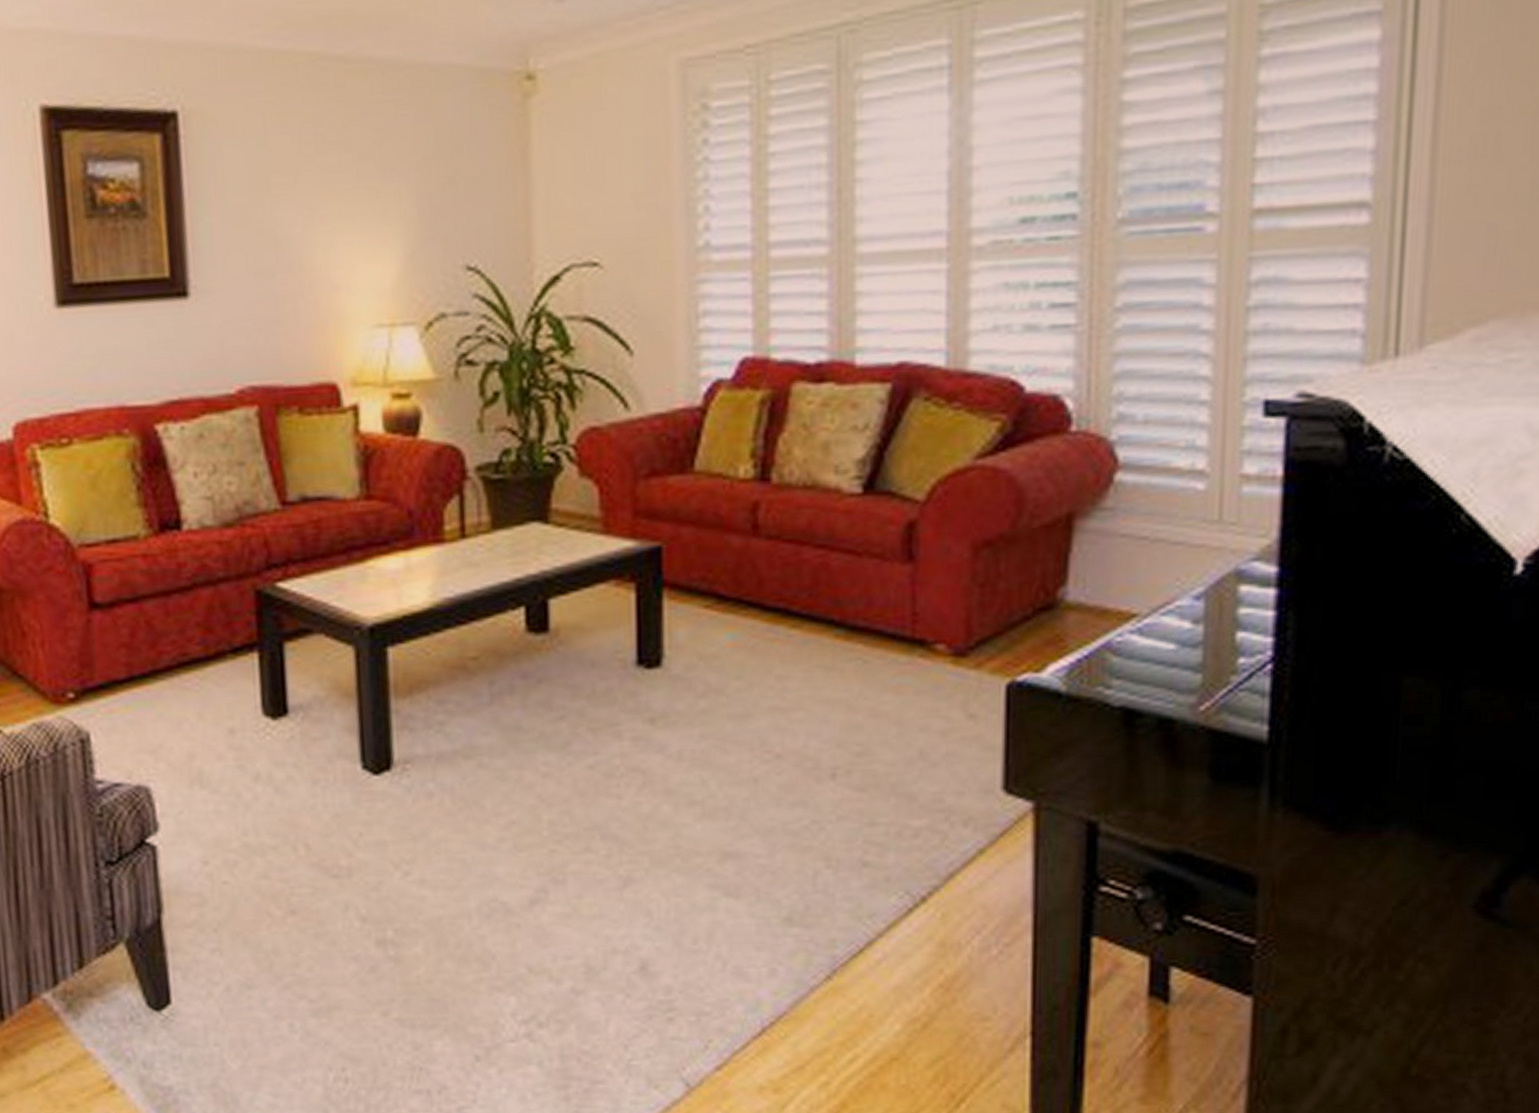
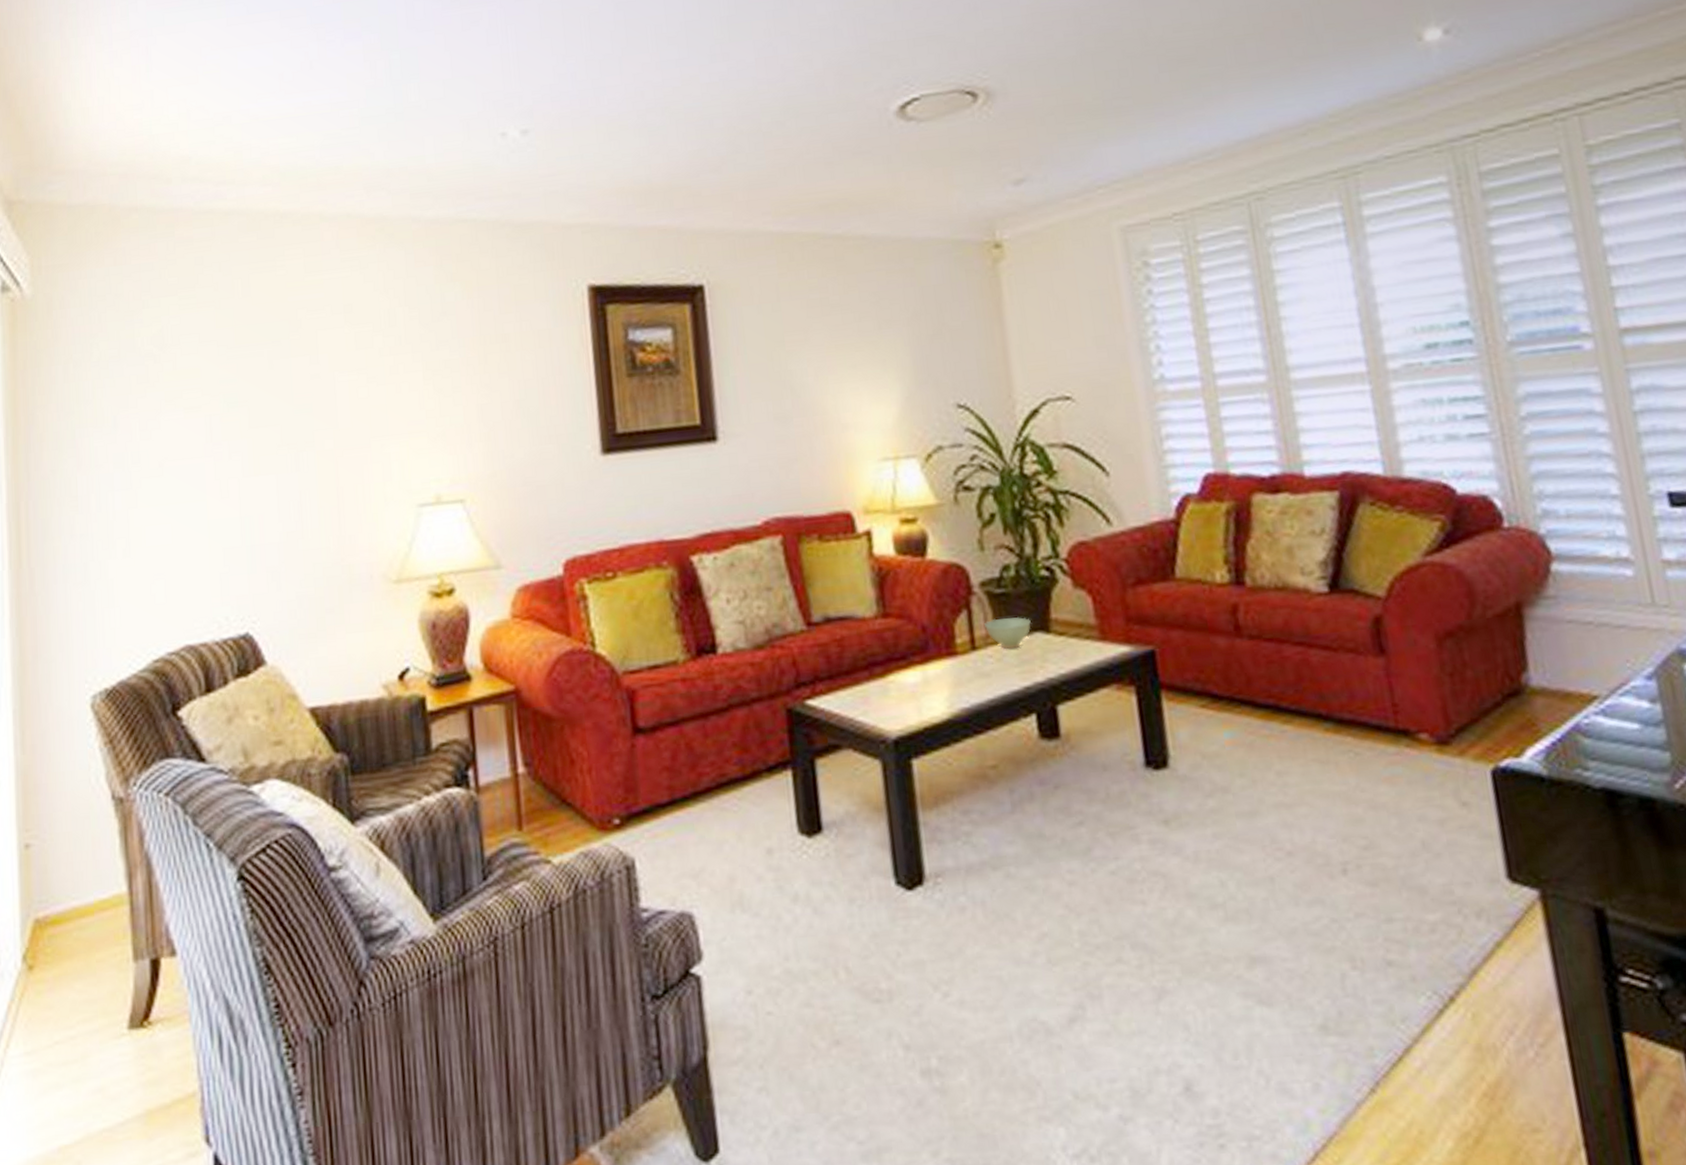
bowl: none [477,505,529,539] -> present [984,617,1031,649]

